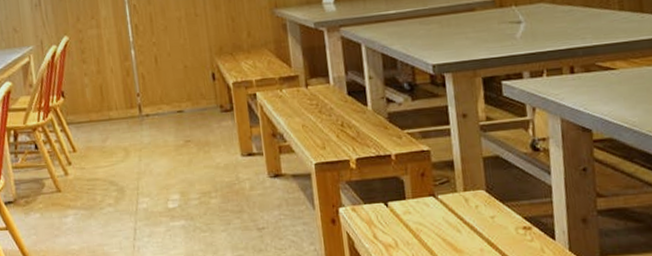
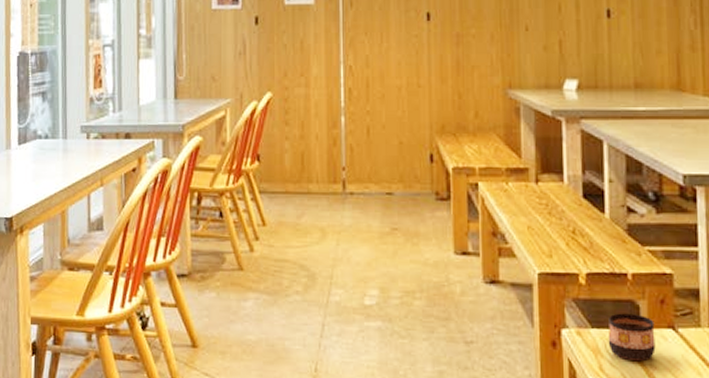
cup: none [378,187,420,227] -> present [608,313,656,361]

